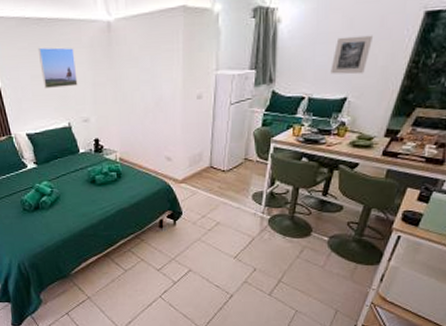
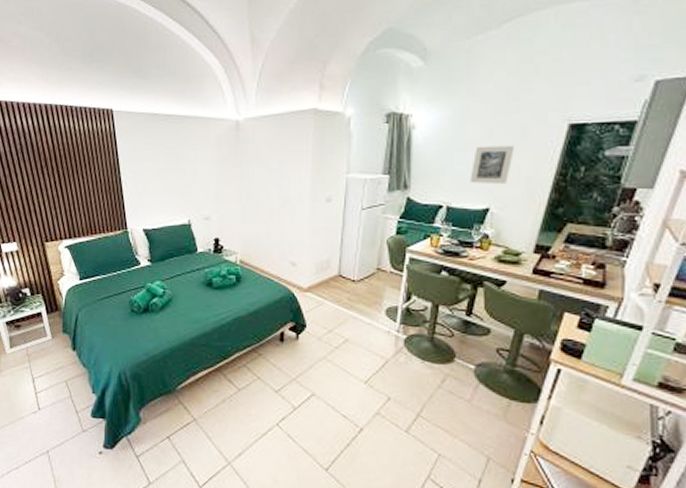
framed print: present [37,47,78,89] -> none [163,142,202,184]

